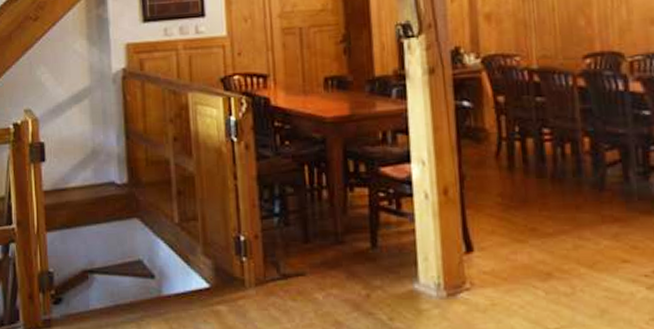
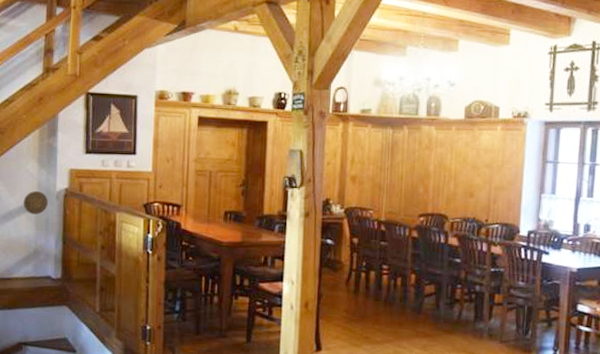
decorative plate: none [74,74,104,105] -> present [23,190,48,215]

